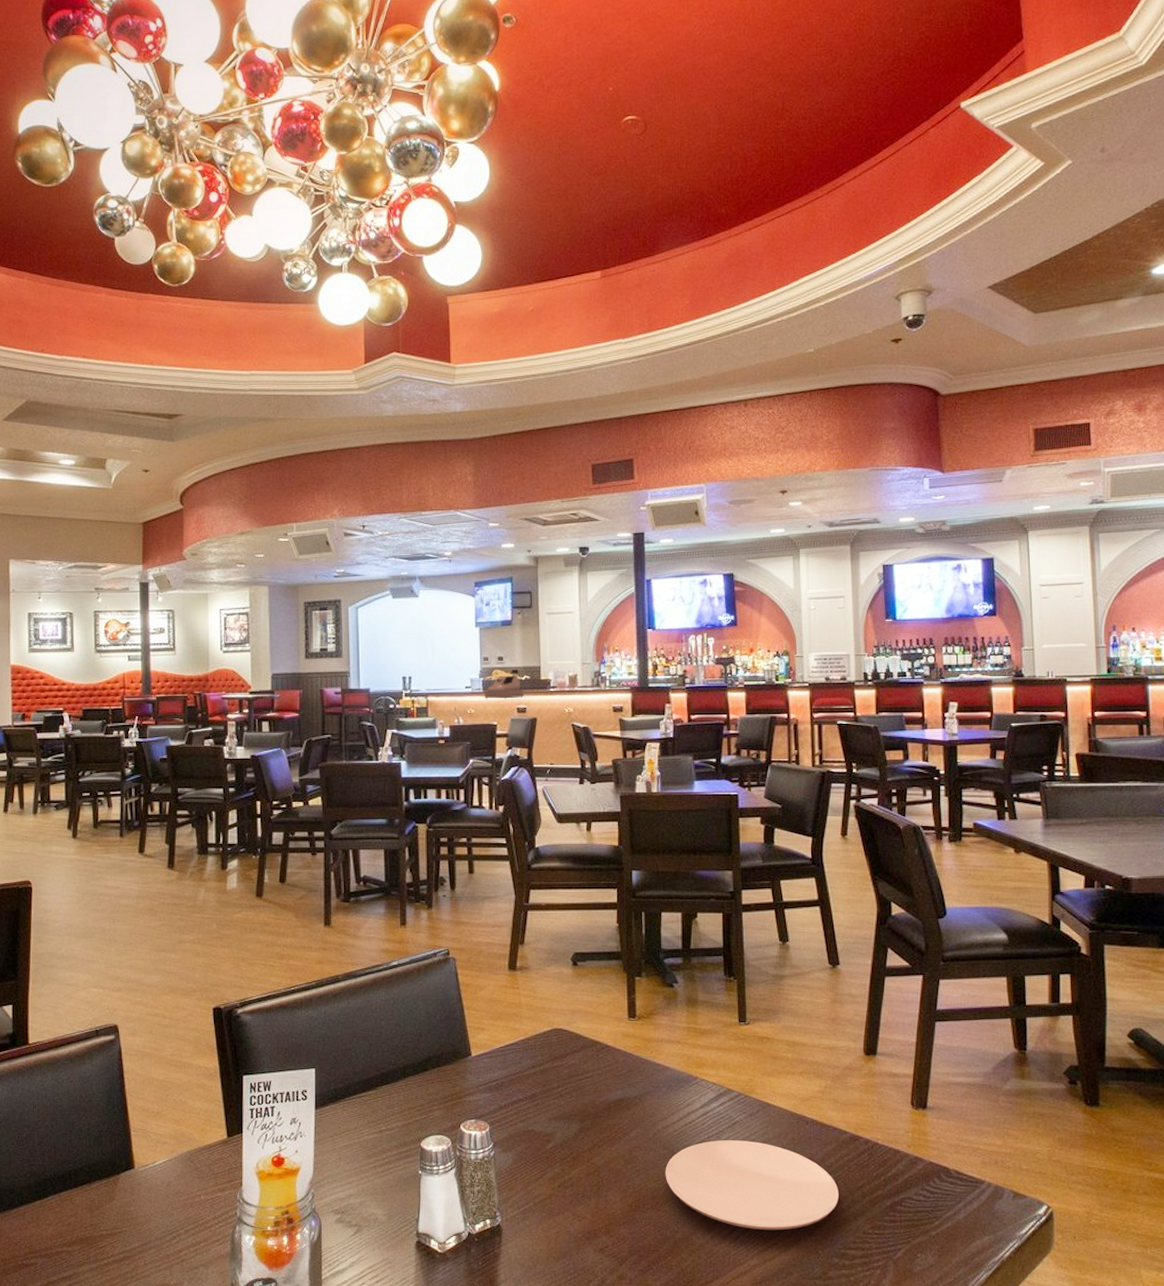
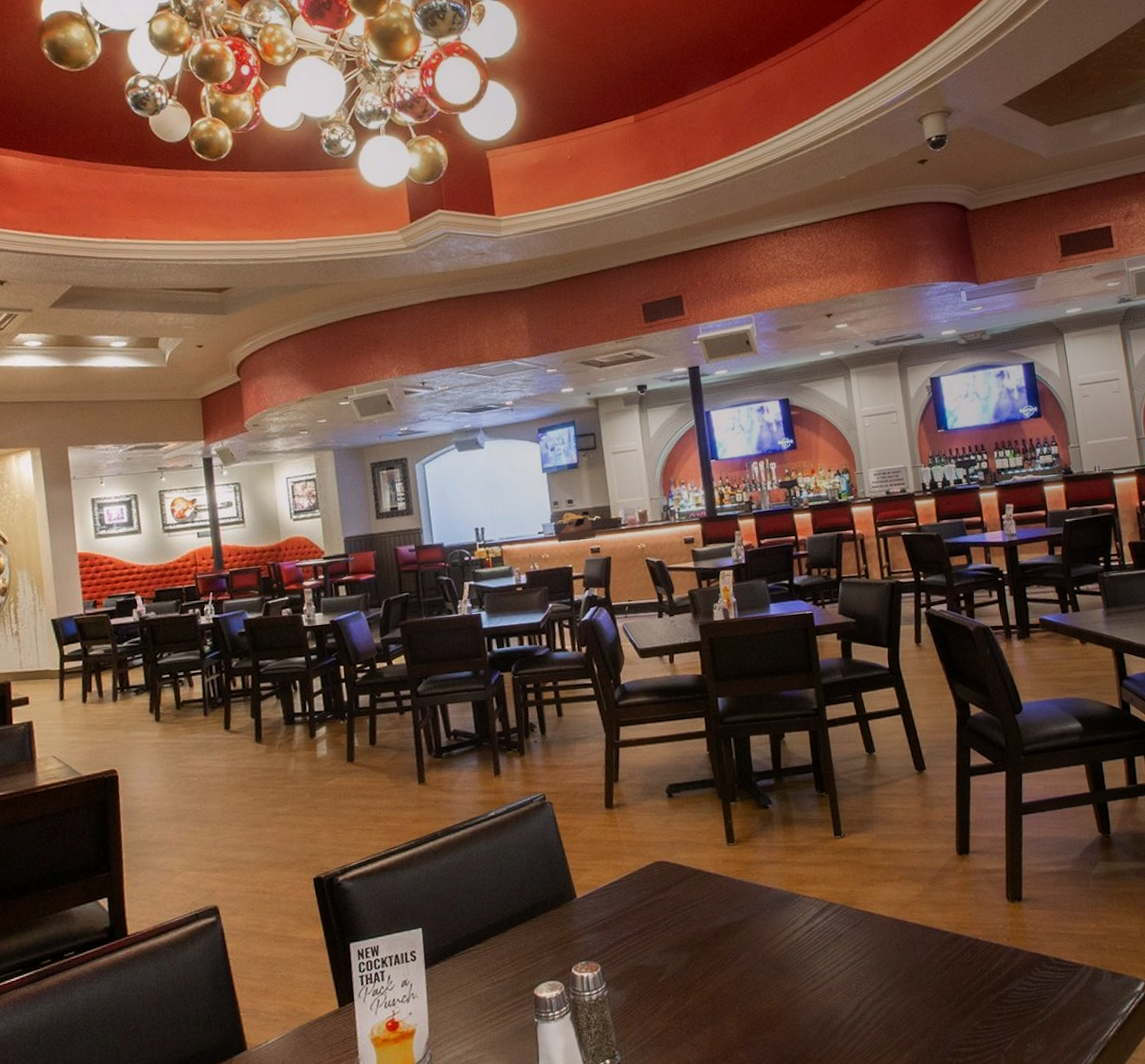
plate: present [665,1140,839,1231] -> none [776,951,947,1039]

